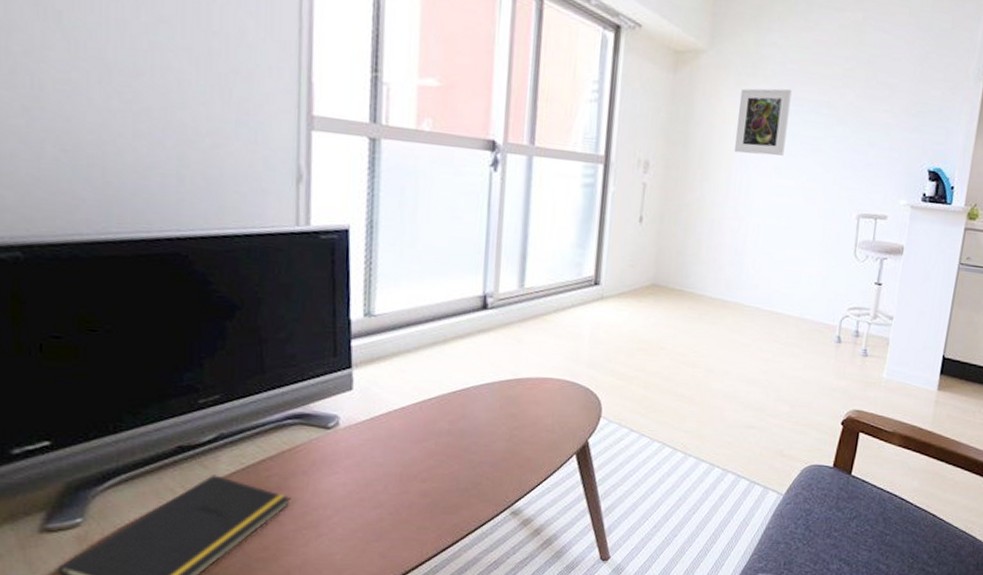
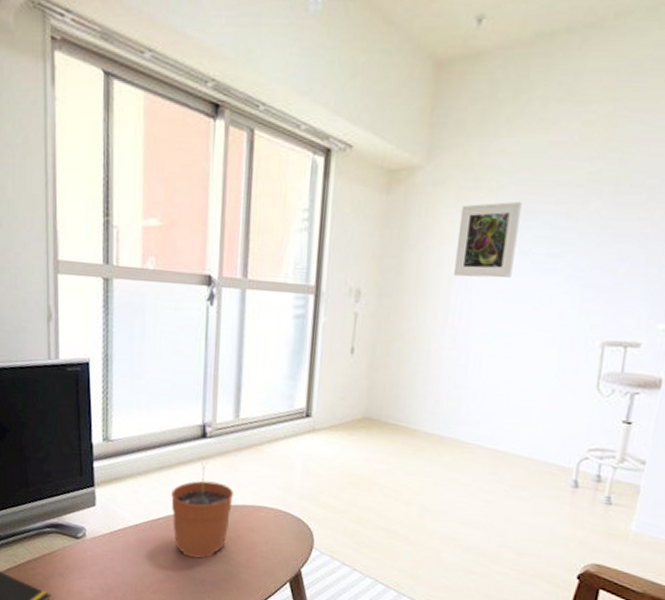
plant pot: none [445,335,516,438] -> present [171,462,233,559]

